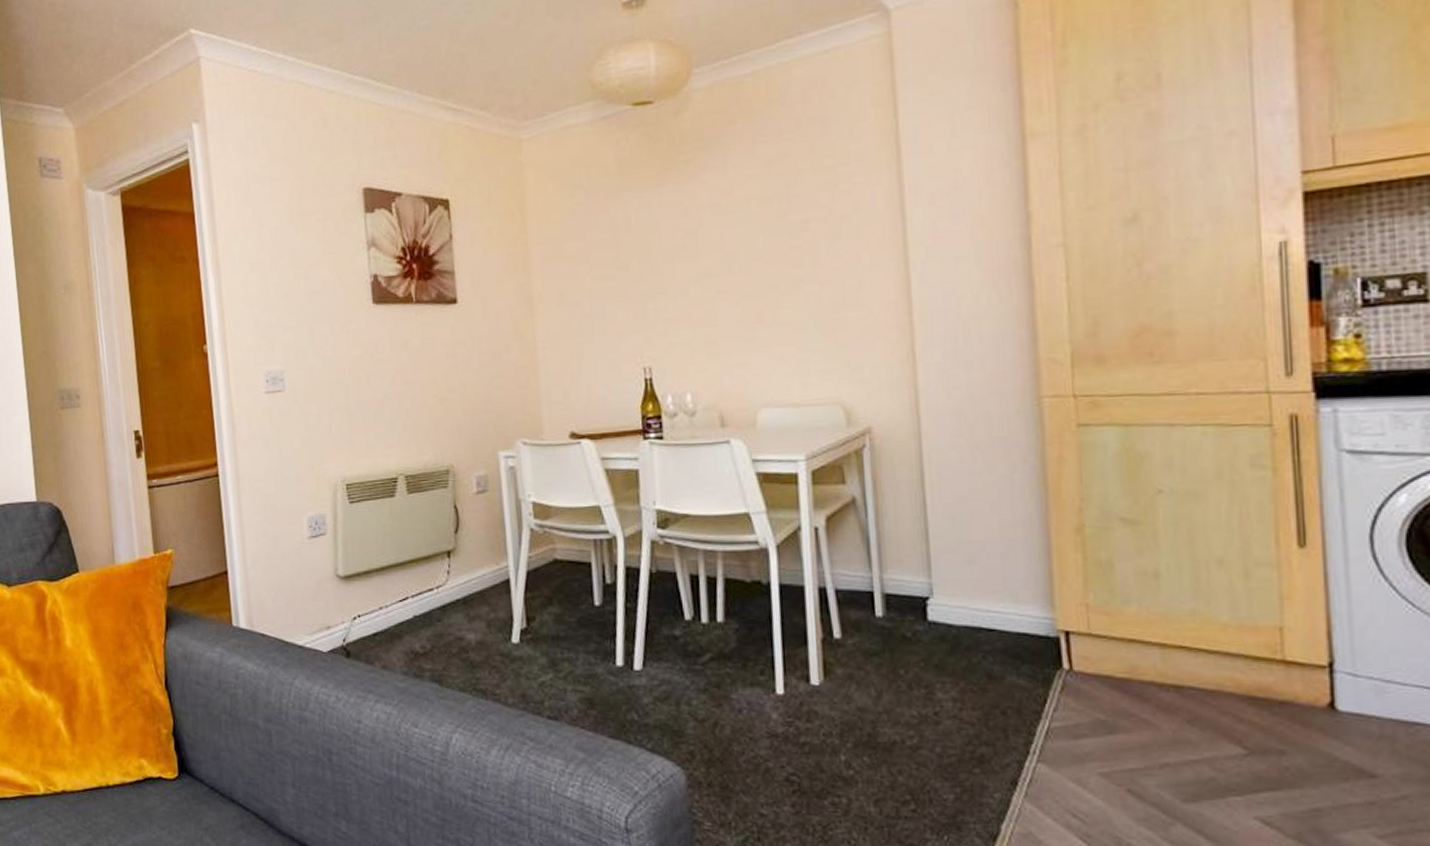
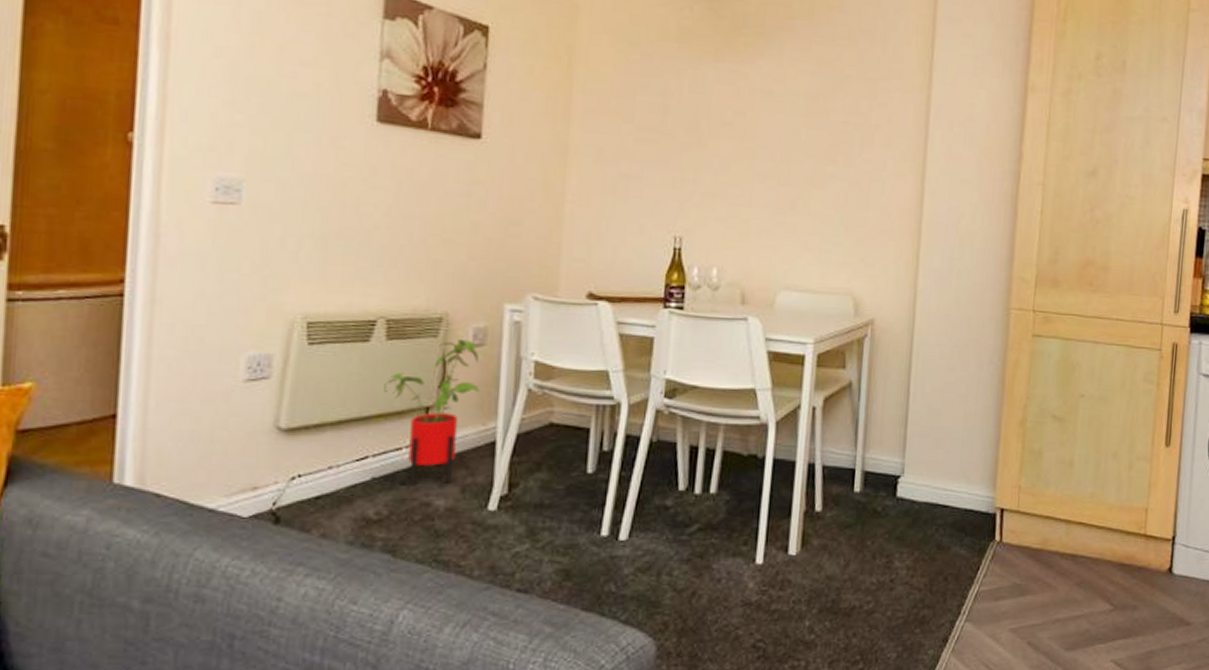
house plant: none [412,488,489,624] -> present [384,339,480,488]

